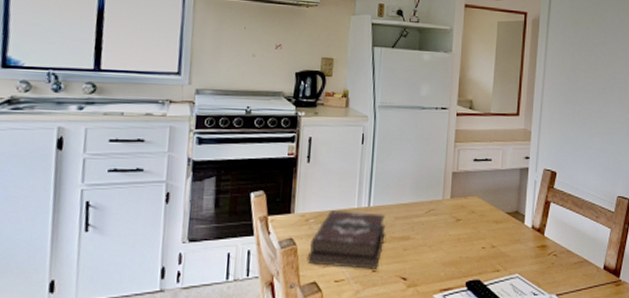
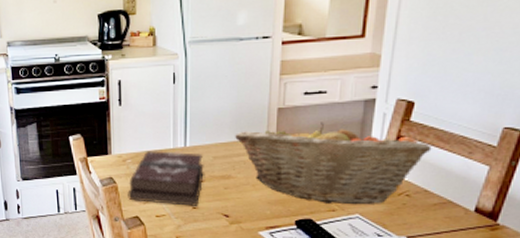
fruit basket: none [415,186,570,265] -> present [235,122,432,205]

